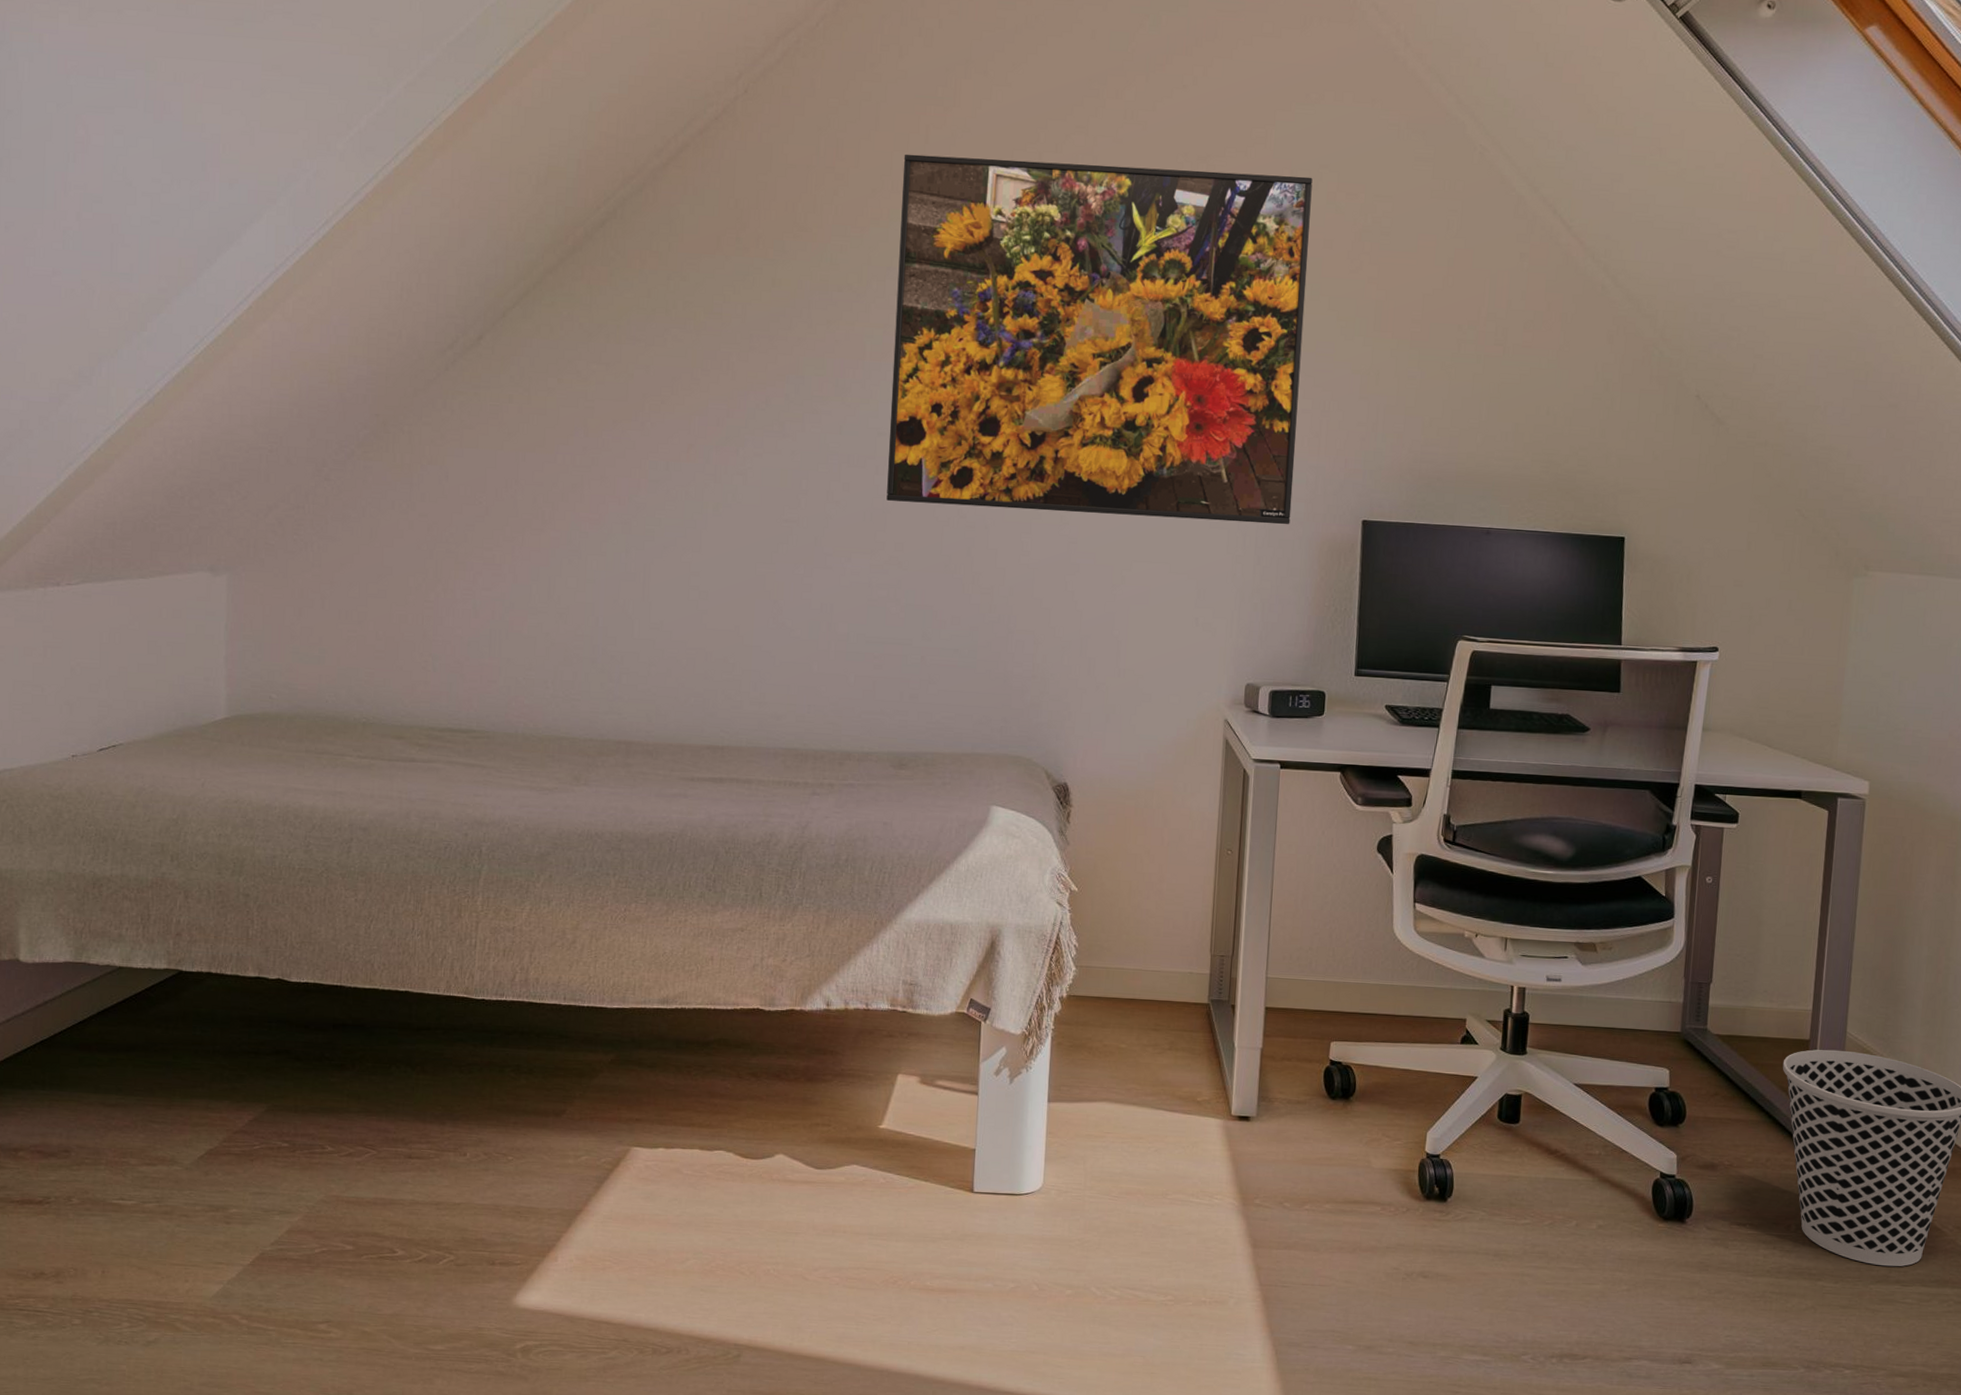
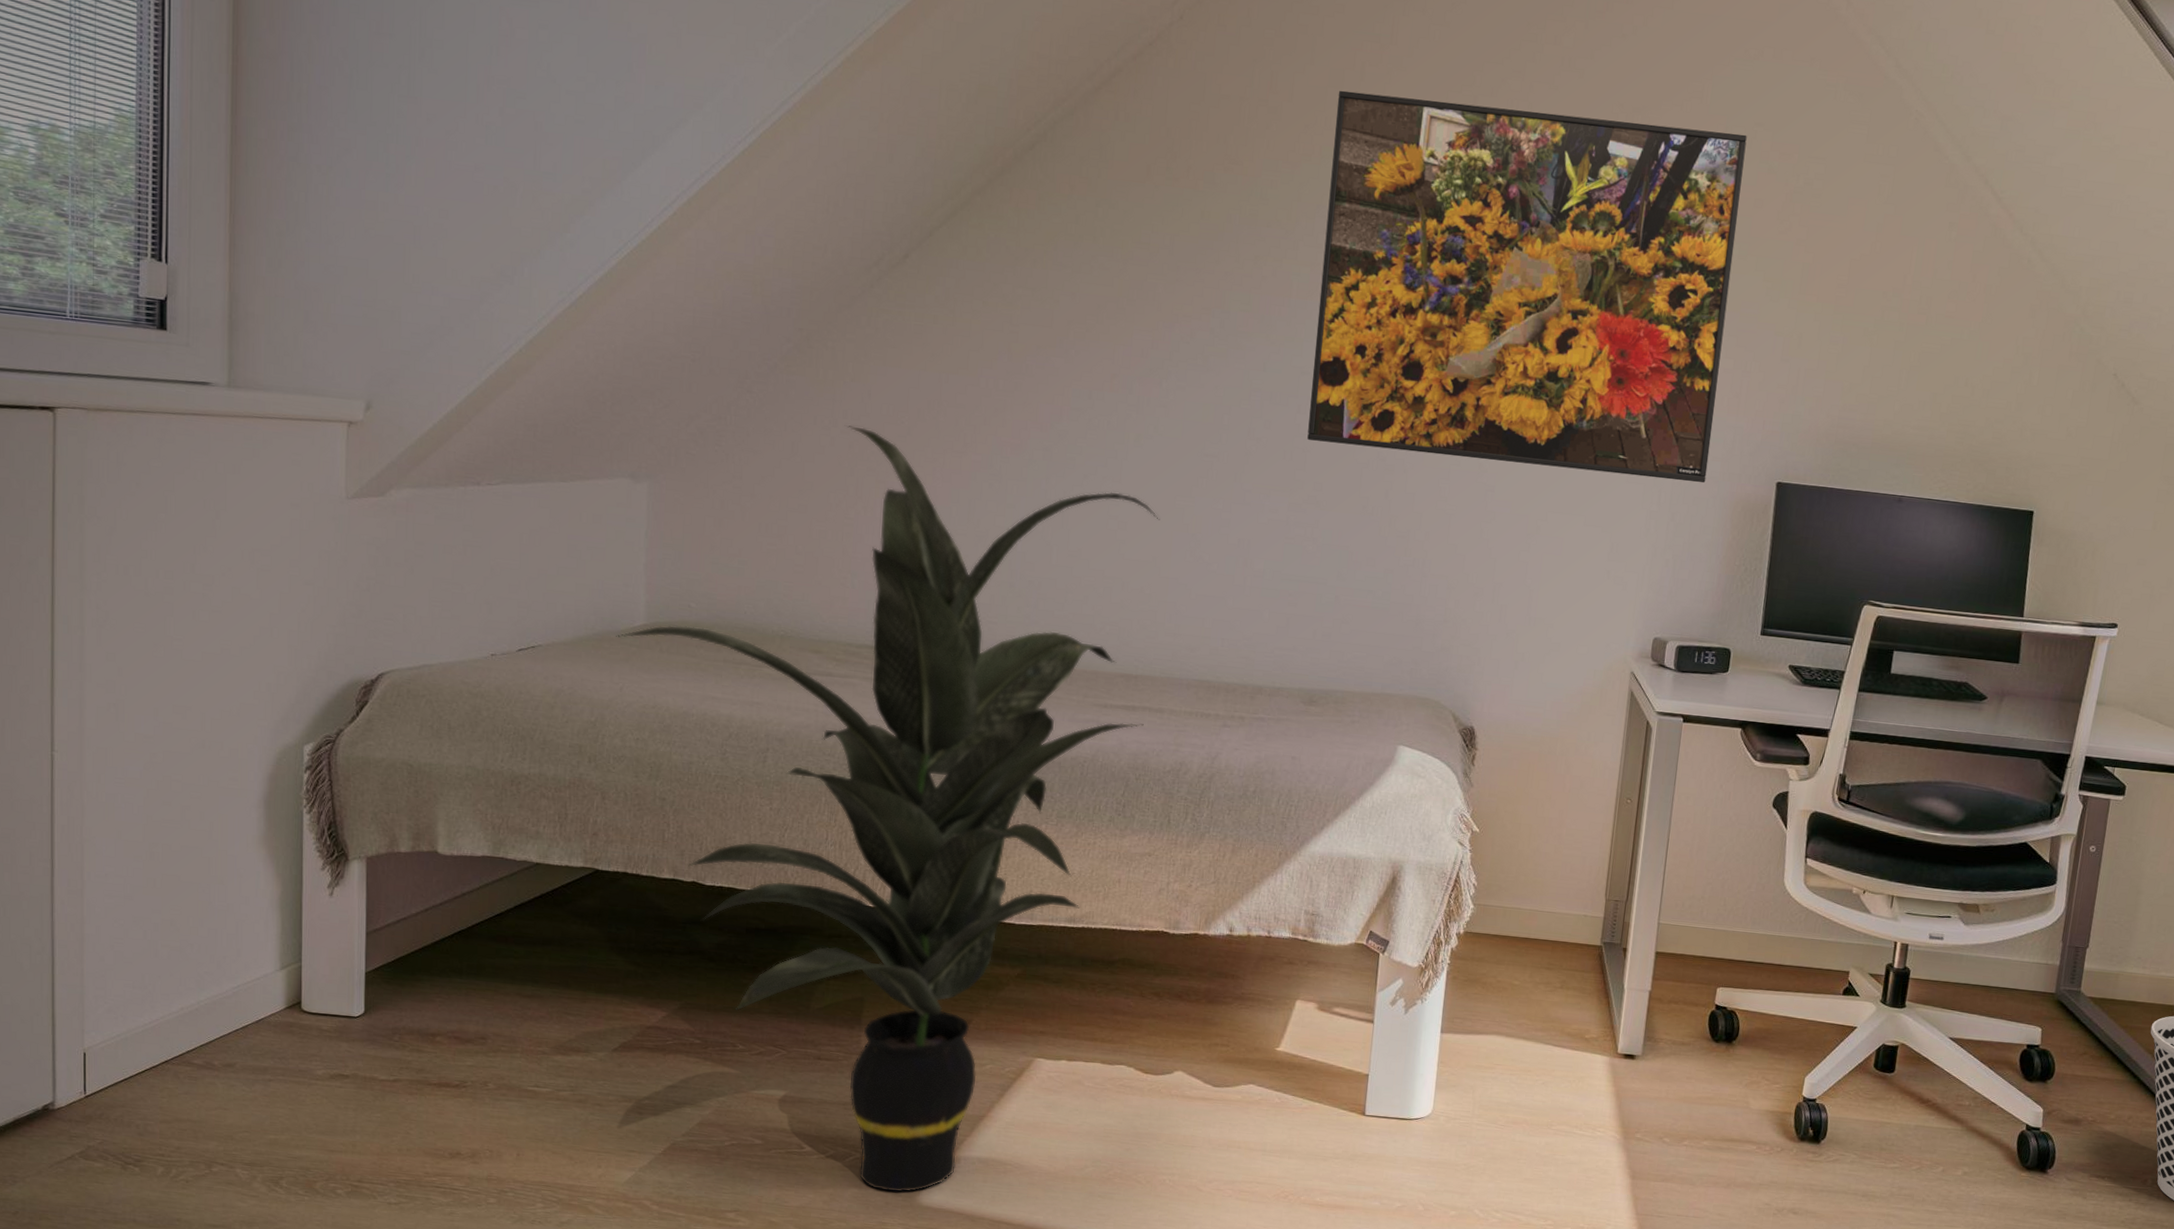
indoor plant: none [197,508,742,1295] -> present [616,425,1160,1192]

